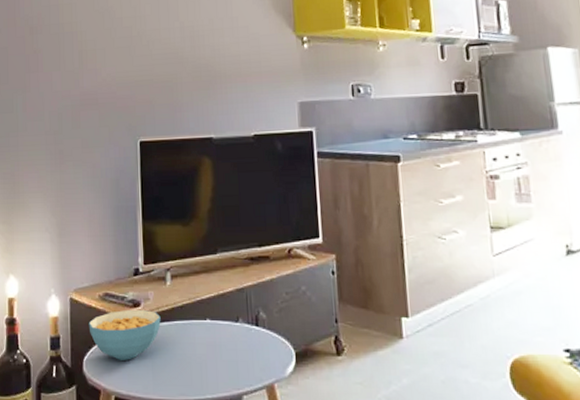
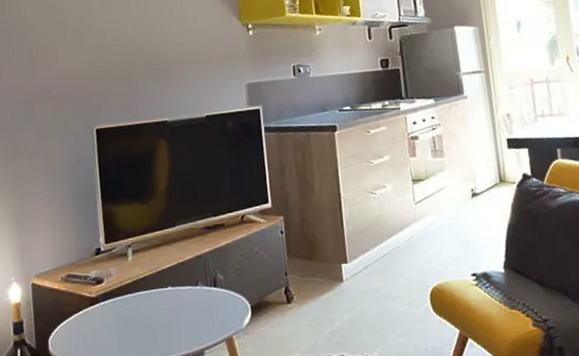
cereal bowl: present [88,310,161,360] -> none [52,285,124,335]

